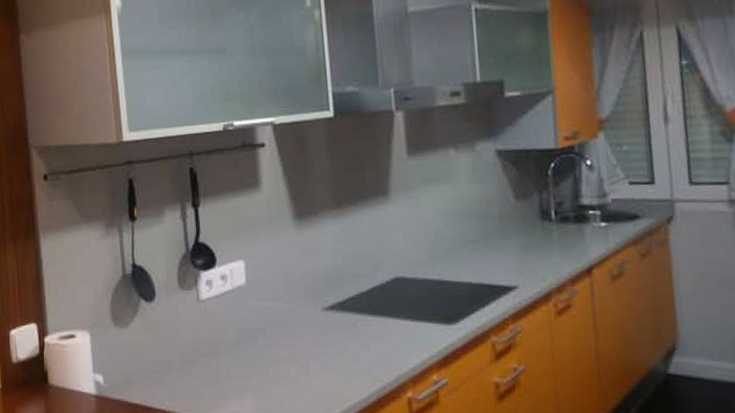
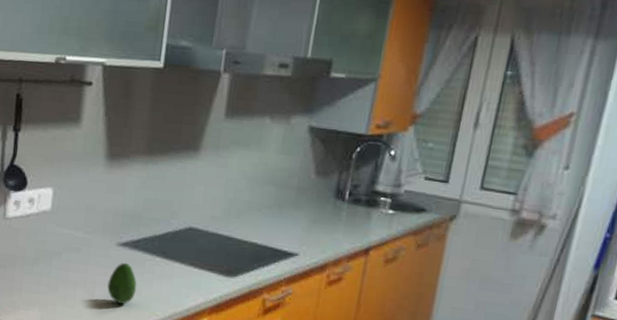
fruit: none [321,327,354,376] -> present [107,262,137,305]

